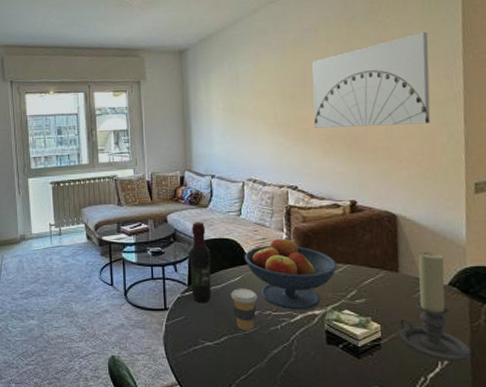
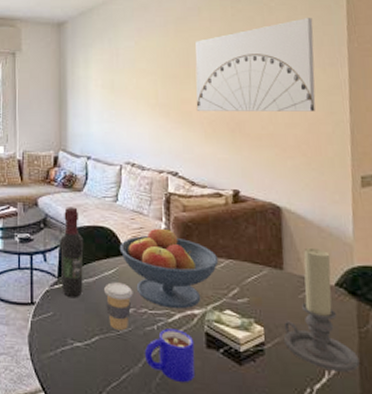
mug: none [270,328,317,374] -> present [145,328,196,382]

